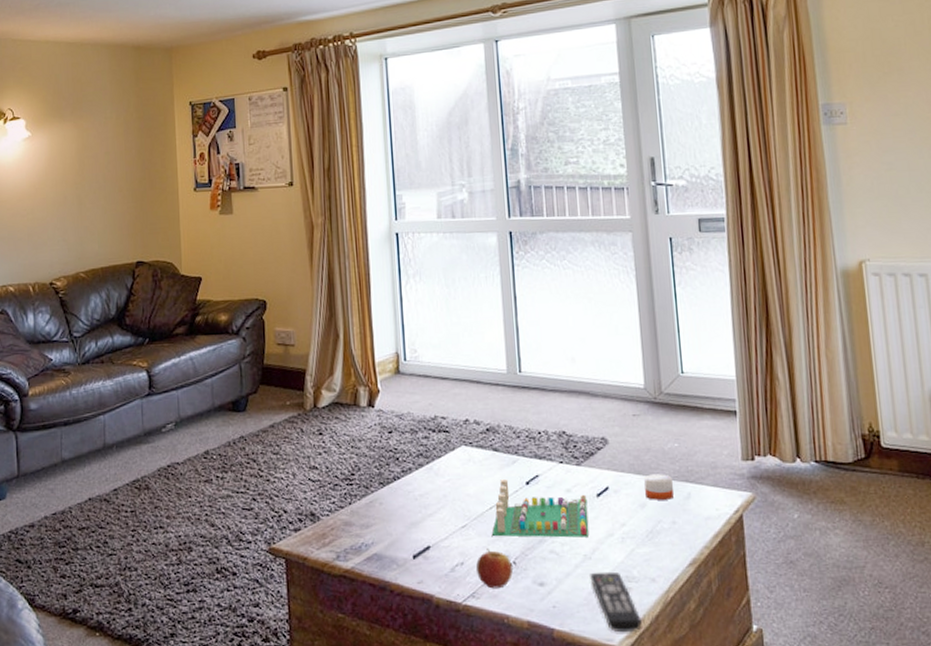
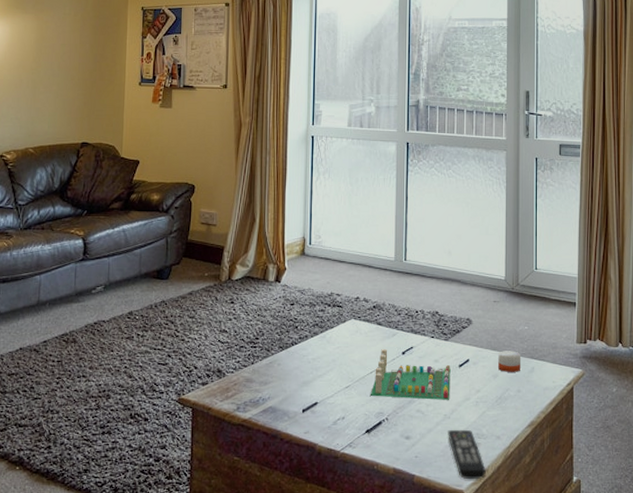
apple: present [476,549,513,589] -> none [355,406,385,440]

